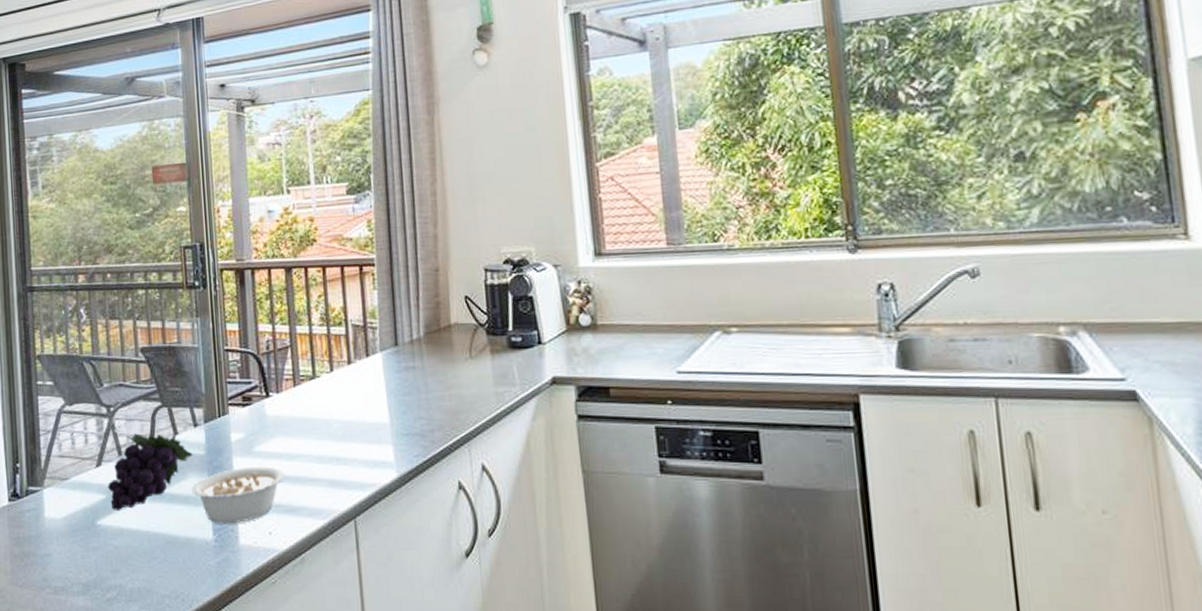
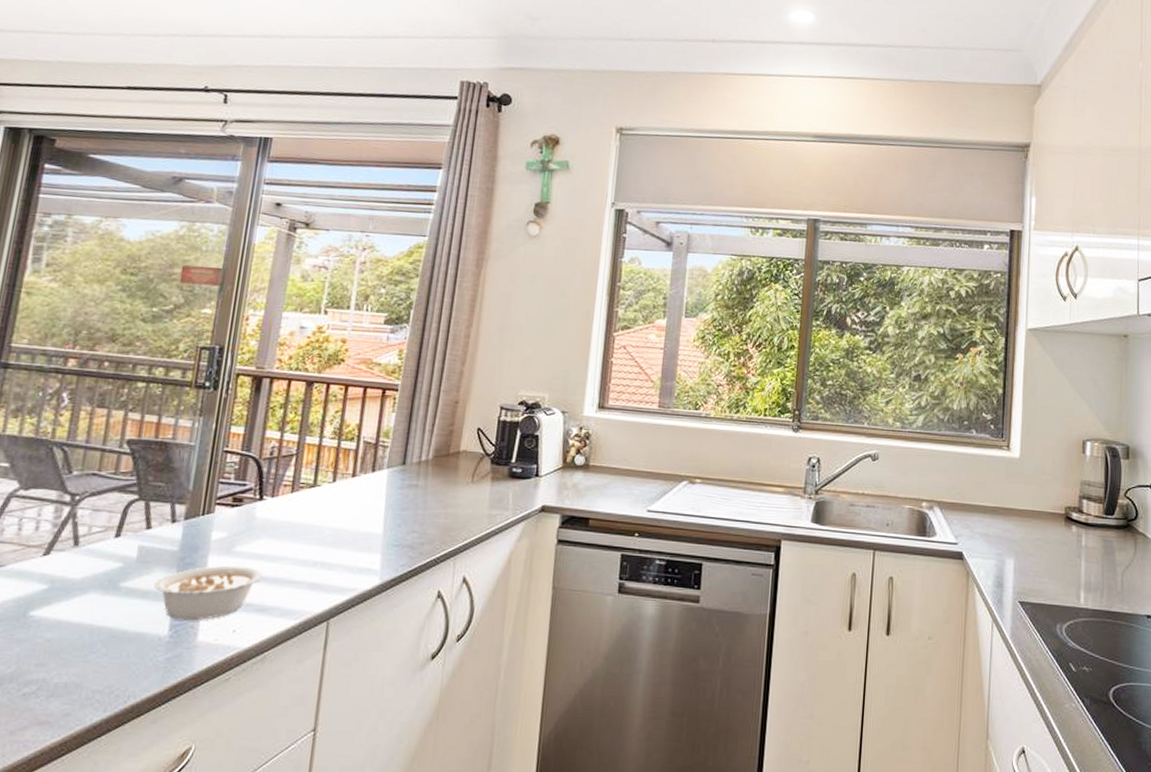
fruit: present [107,433,193,510] -> none [51,524,164,602]

